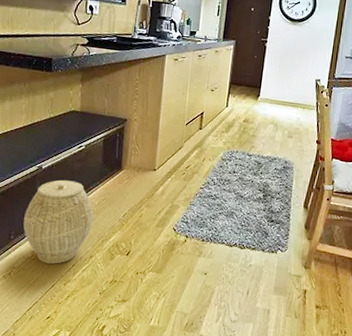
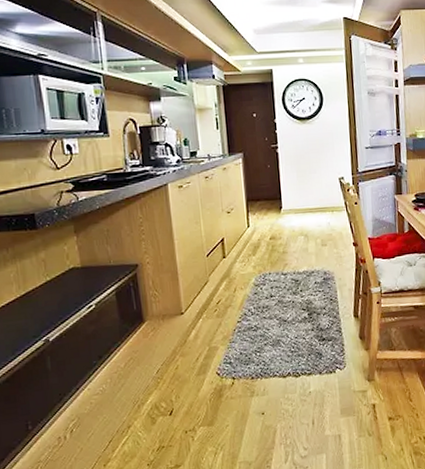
woven basket: present [23,179,94,264] -> none [39,346,123,447]

